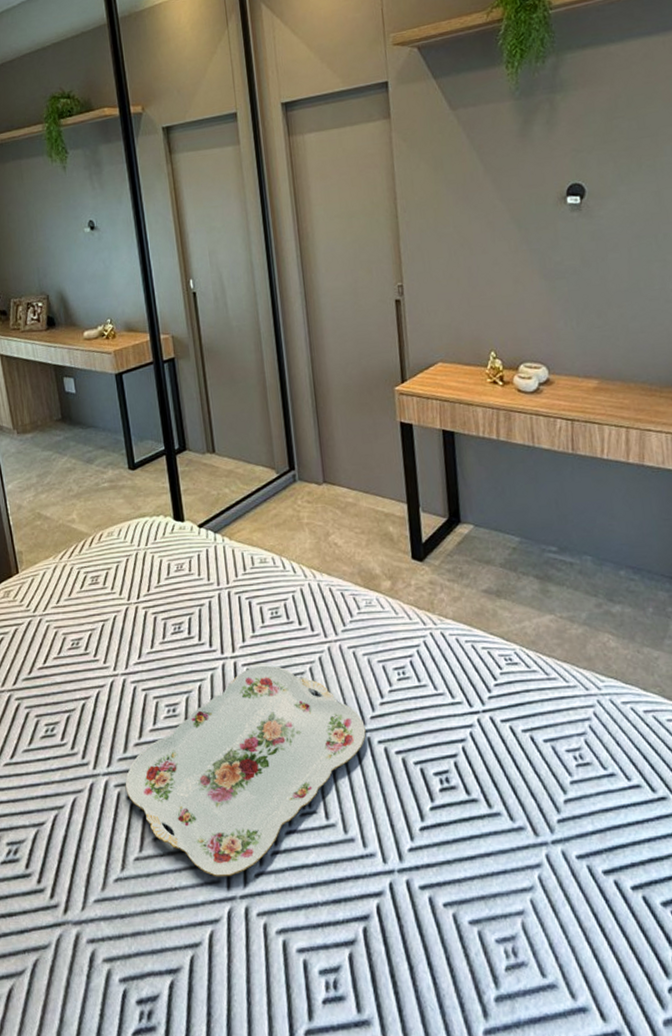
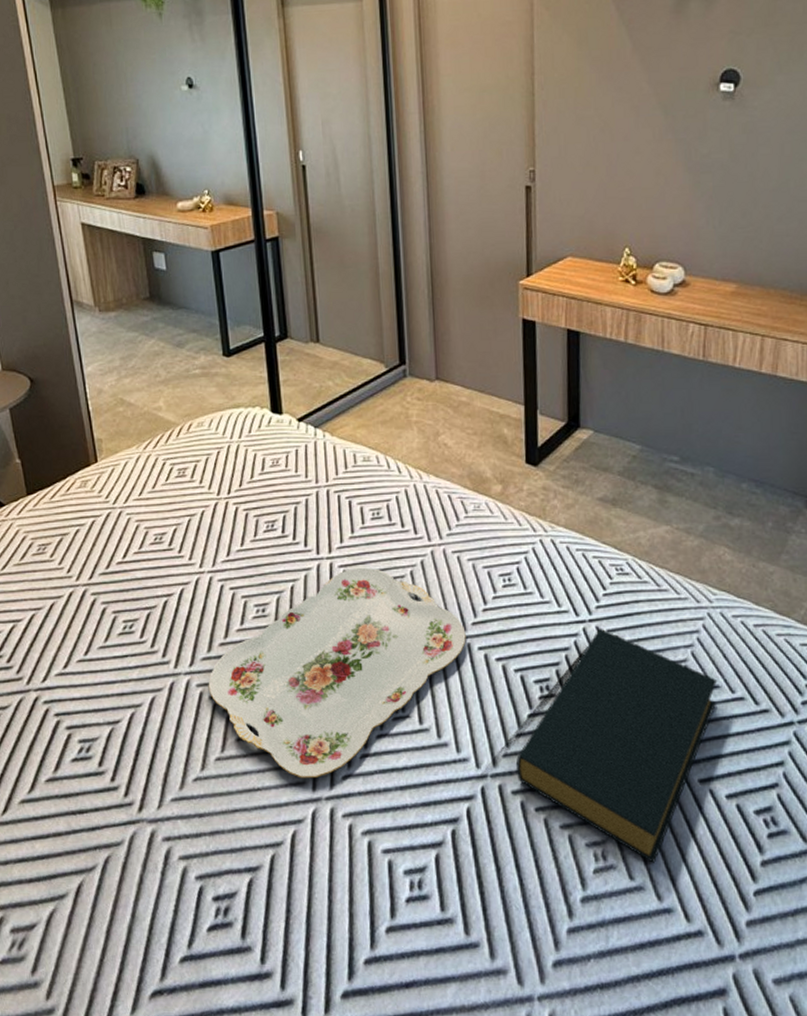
hardback book: none [421,718,613,959] -> present [515,628,718,863]

